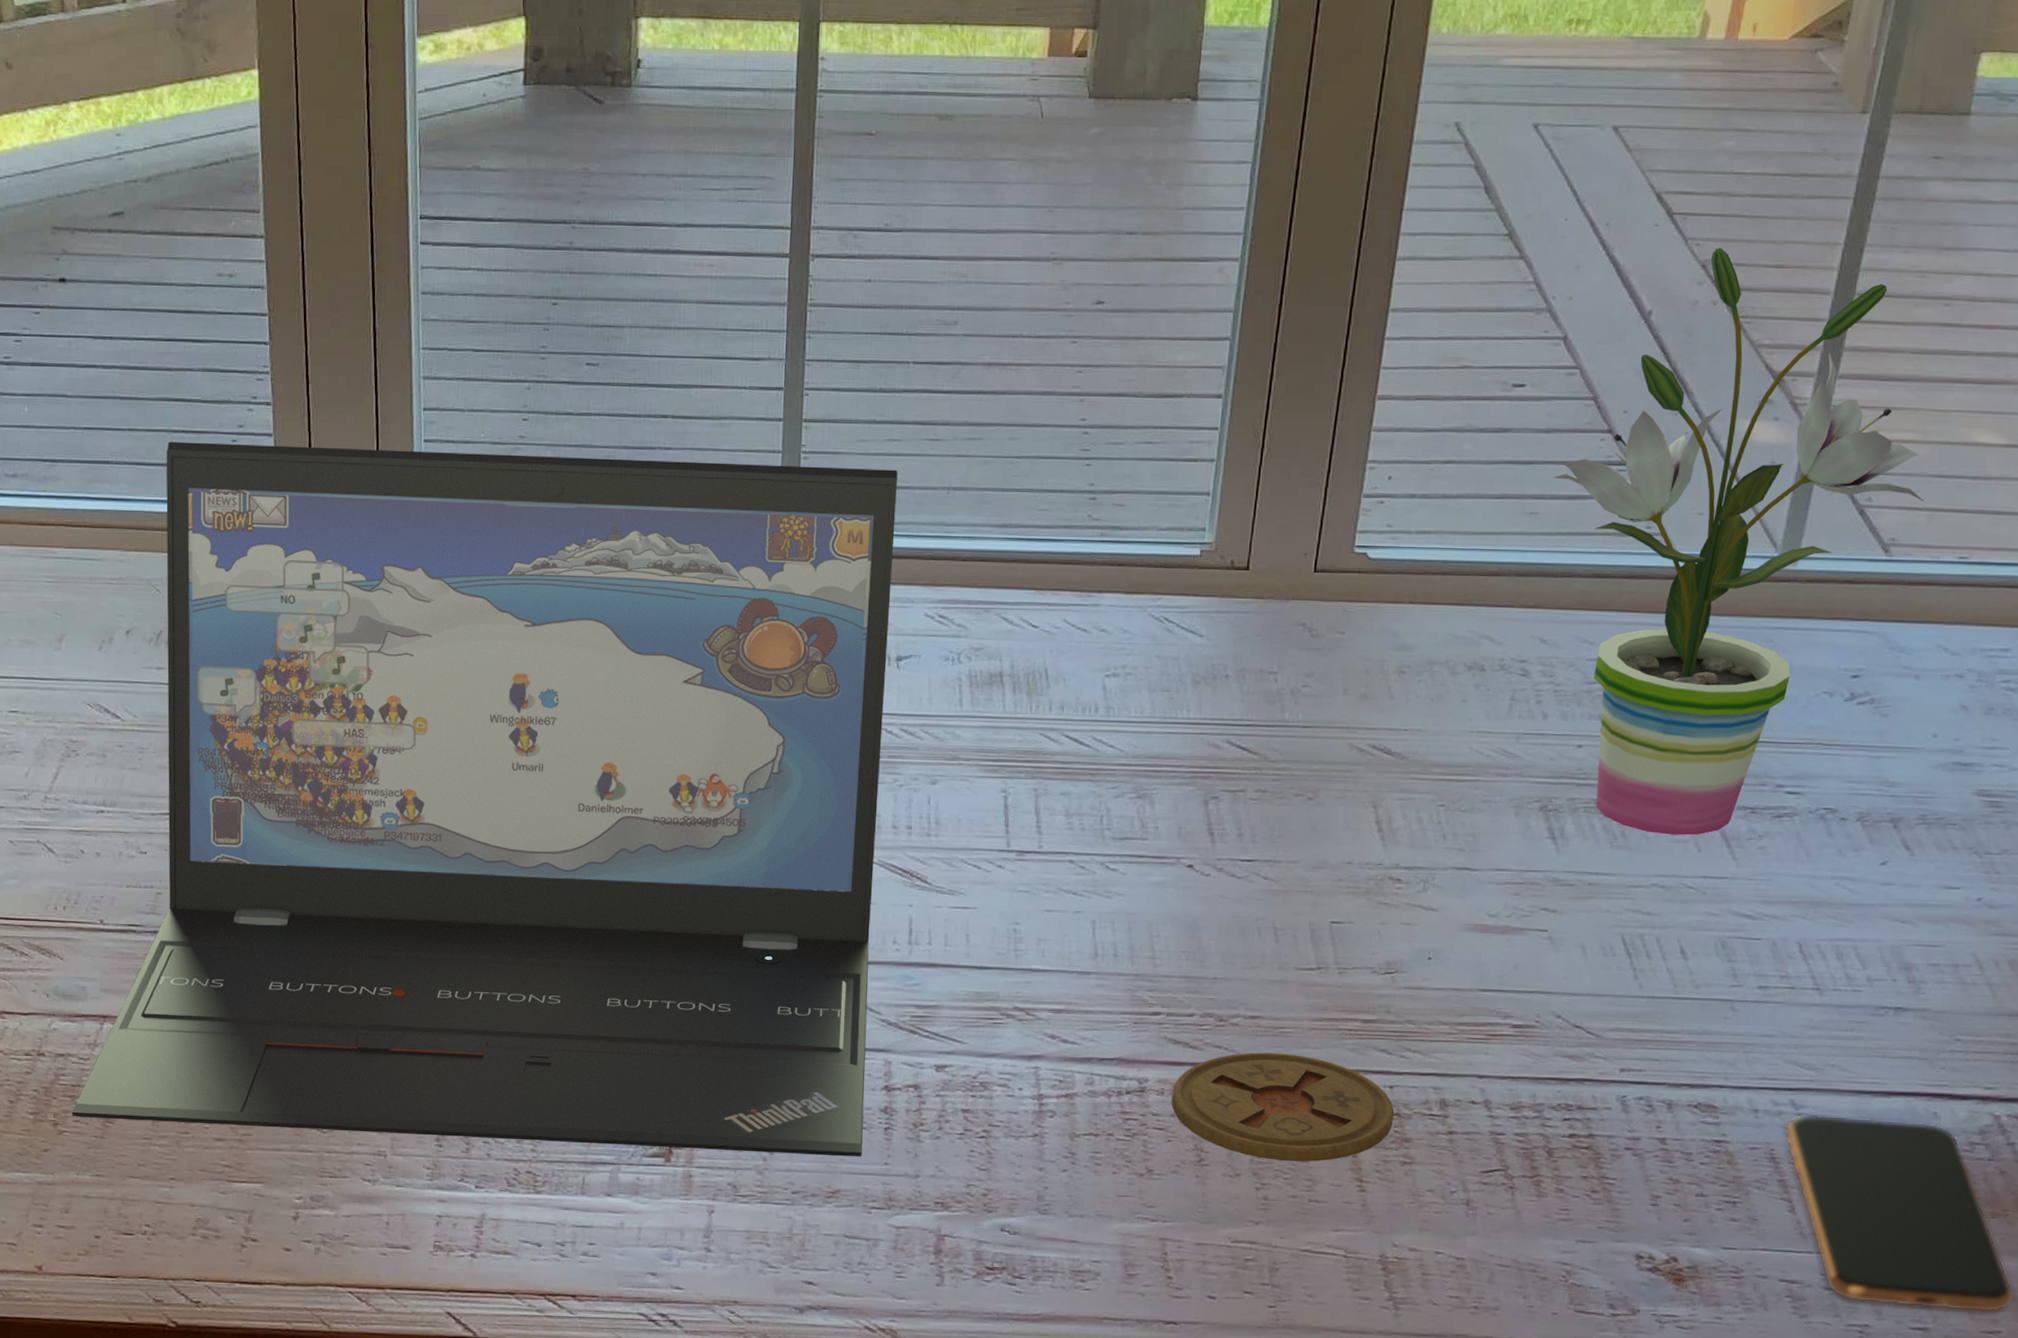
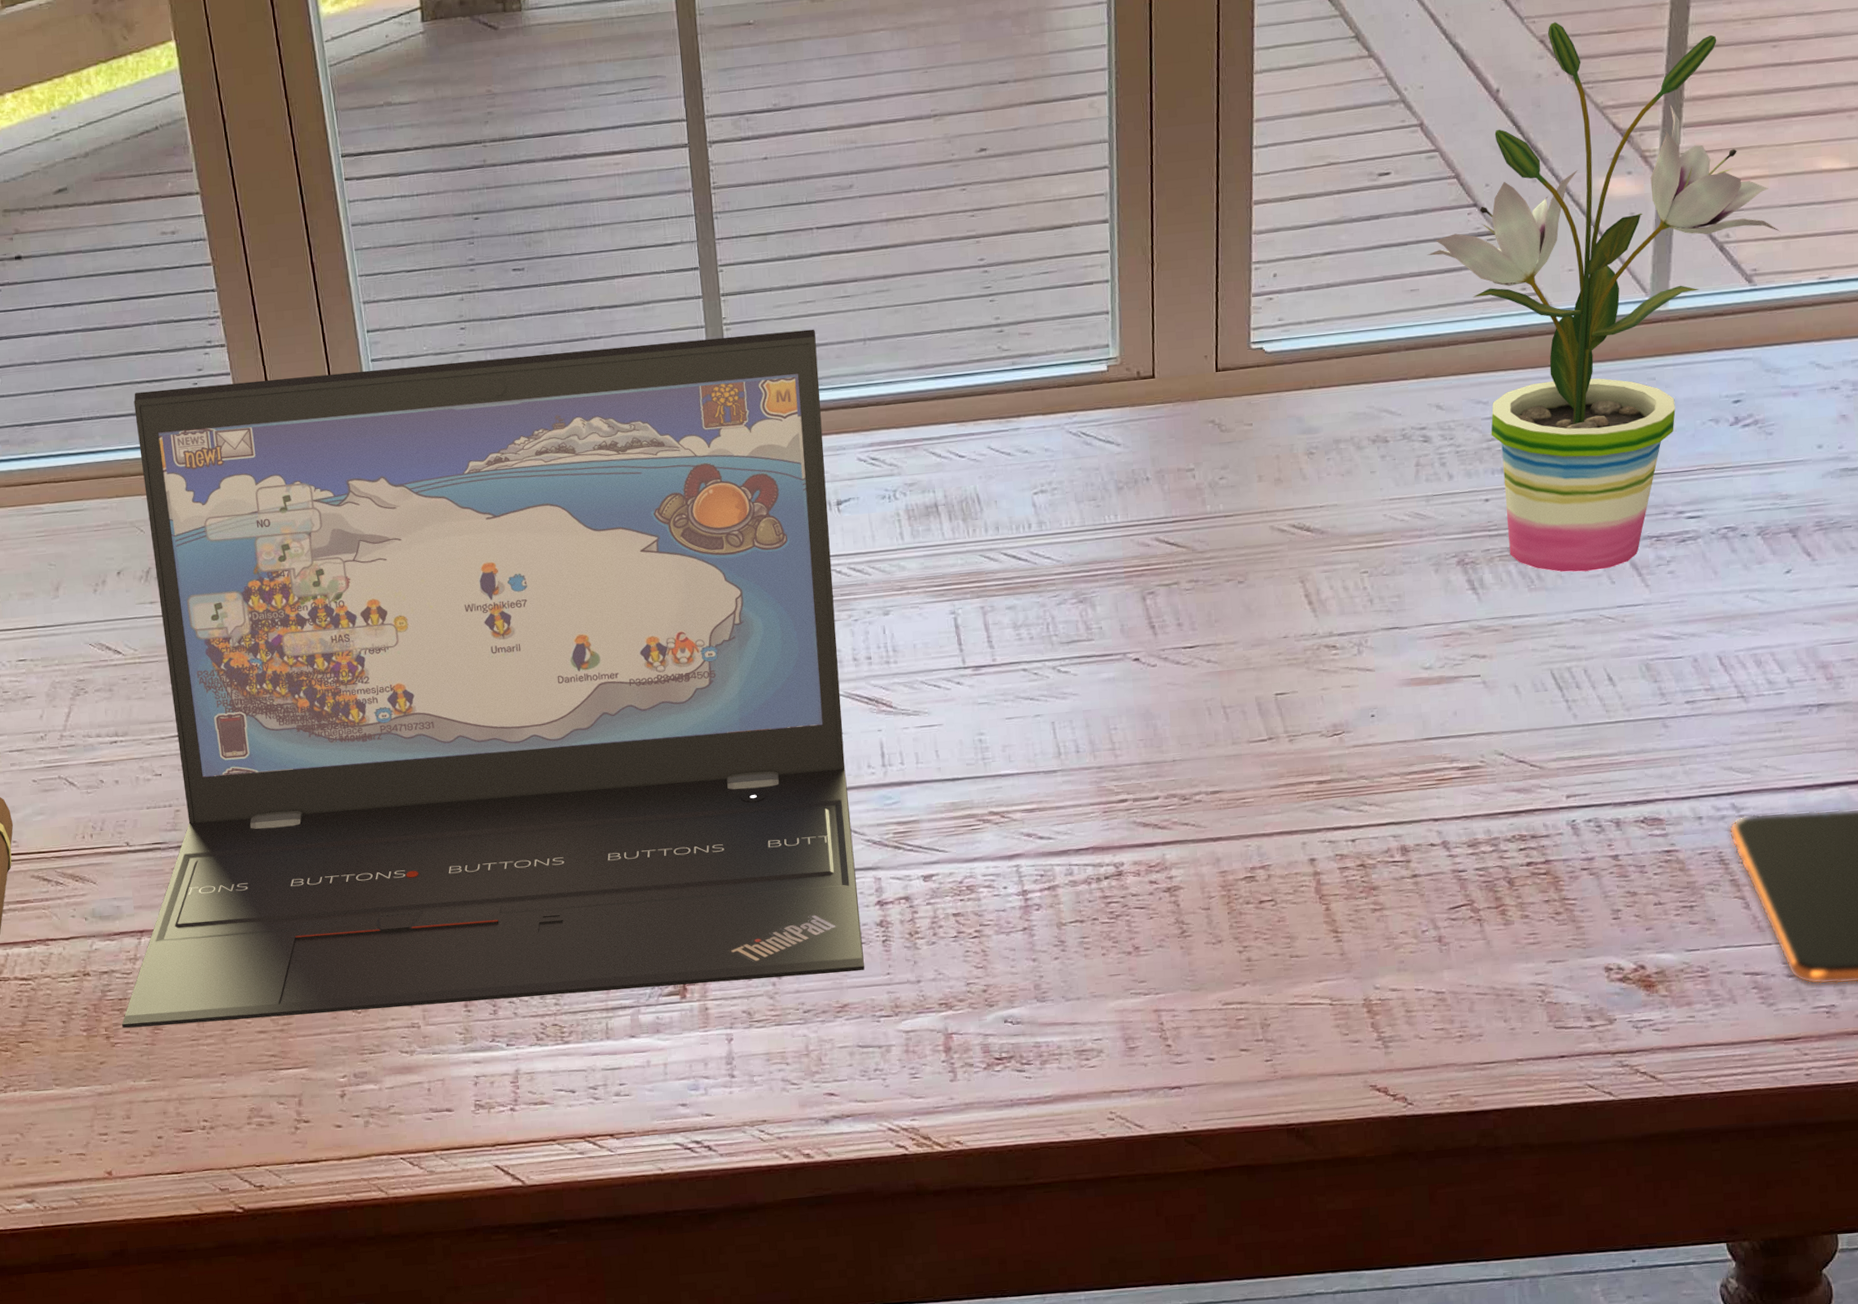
coaster: present [1172,1052,1395,1162] -> none [1148,822,1360,923]

